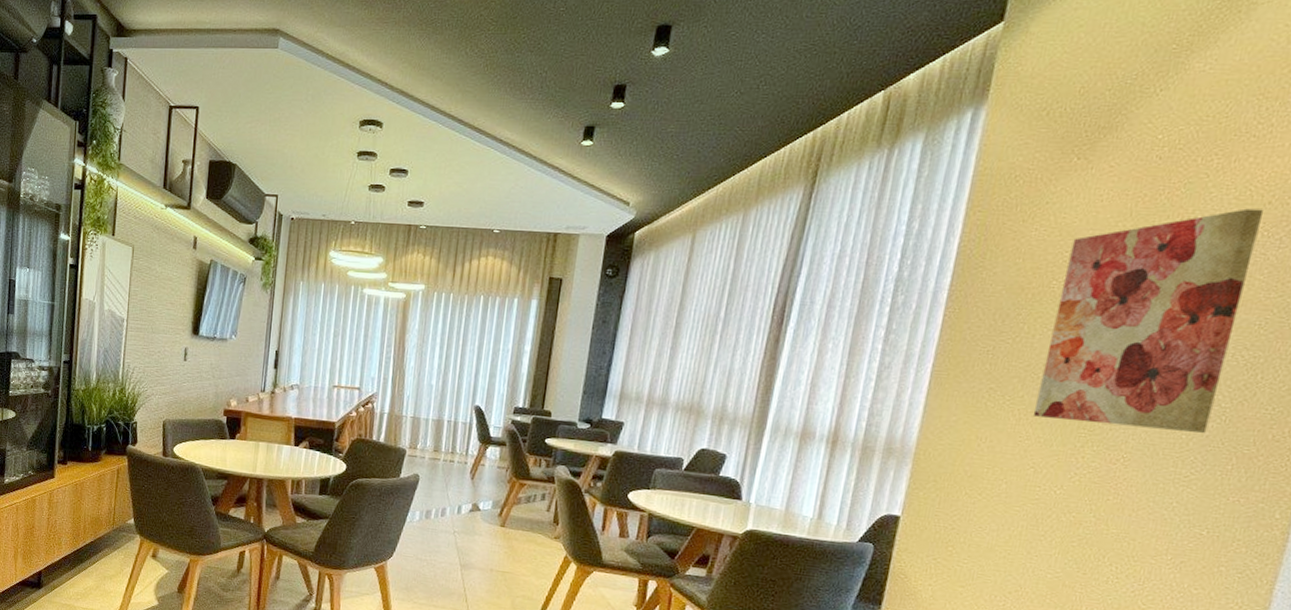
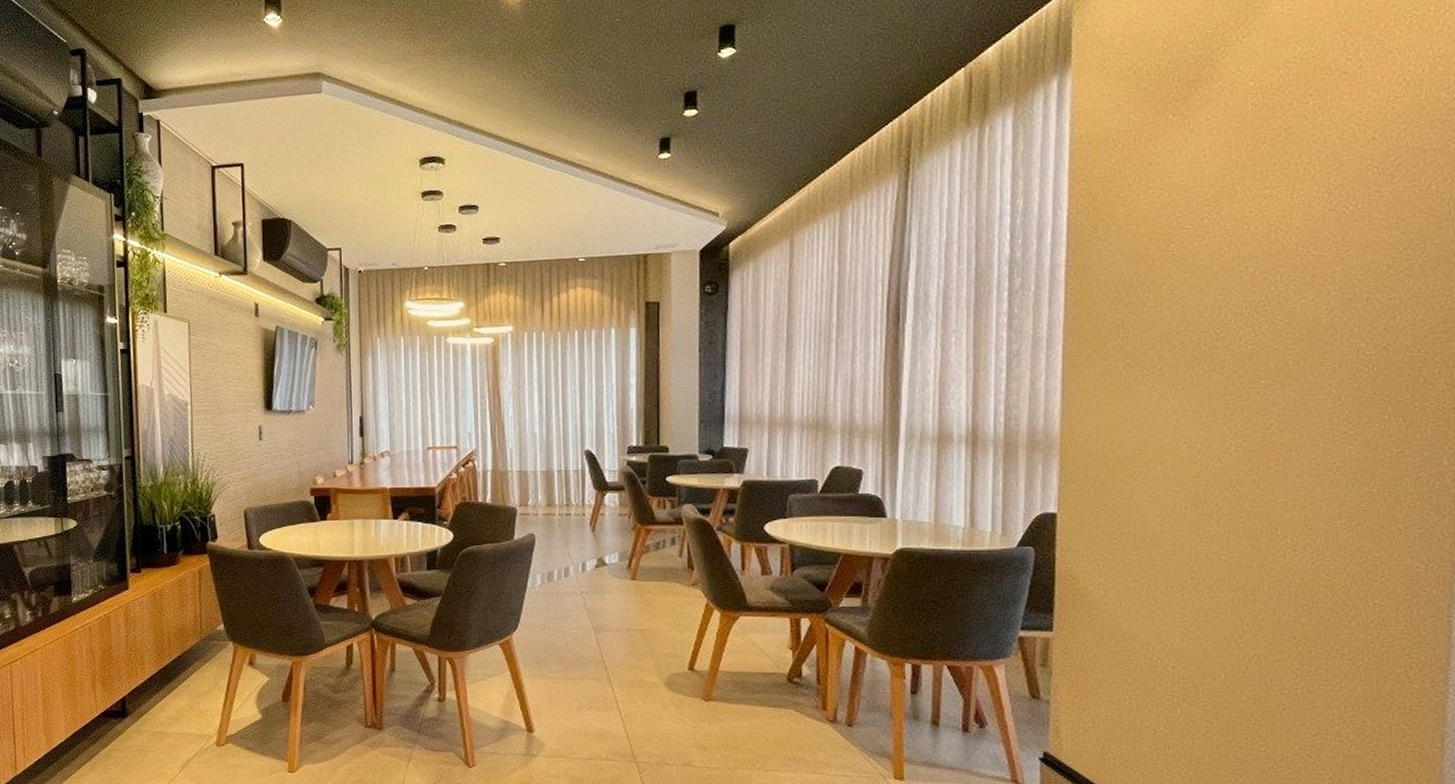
wall art: present [1032,208,1265,433] -> none [1175,146,1370,389]

